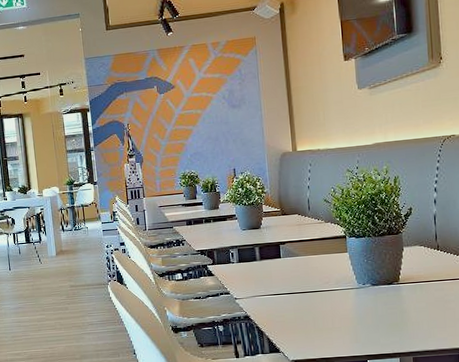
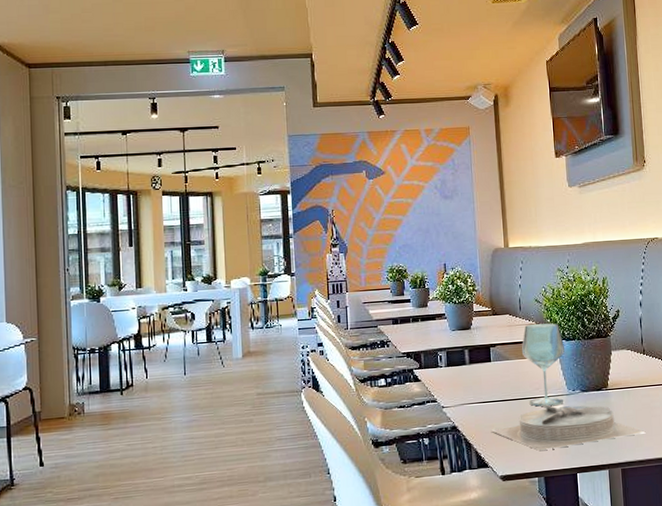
plate: none [282,297,439,339] -> present [491,404,646,451]
wine glass: none [310,221,355,299] -> present [521,323,565,407]

